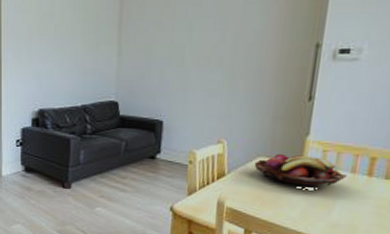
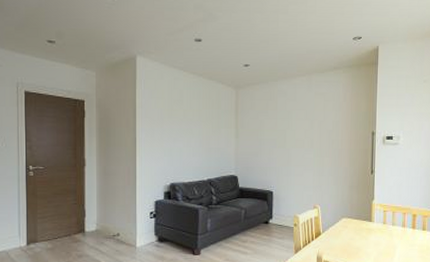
fruit basket: present [254,154,346,187] -> none [340,215,400,240]

